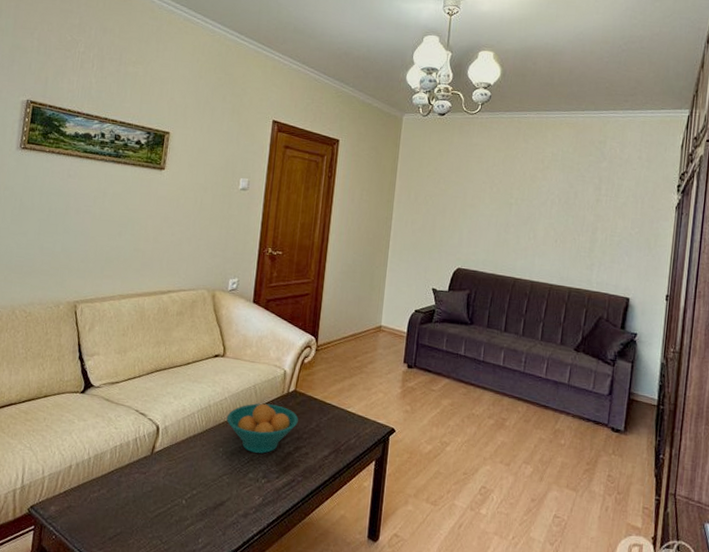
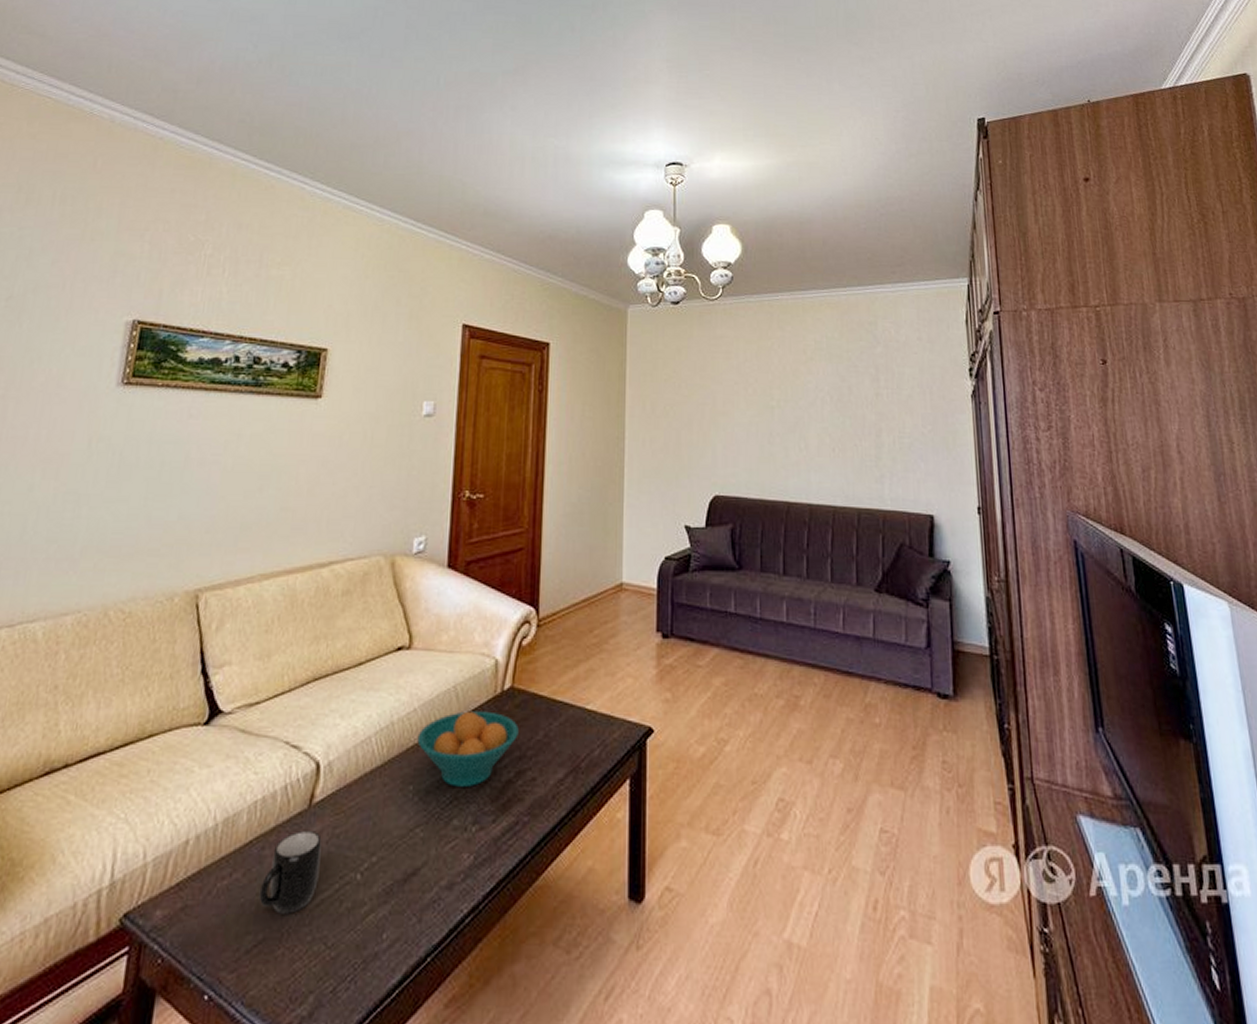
mug: none [117,468,160,519] -> present [259,830,322,914]

